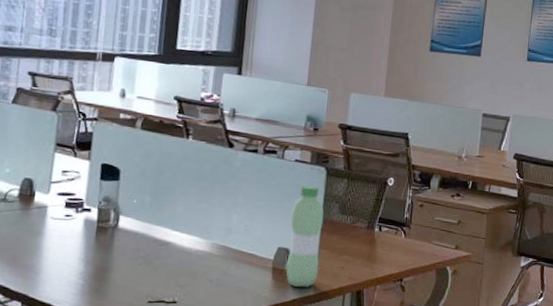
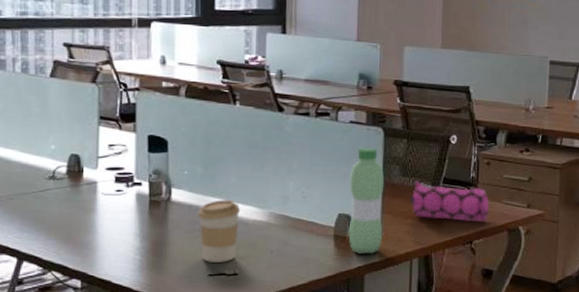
coffee cup: none [142,228,185,290] -> present [198,199,241,262]
pencil case: none [347,218,421,261] -> present [411,180,490,222]

